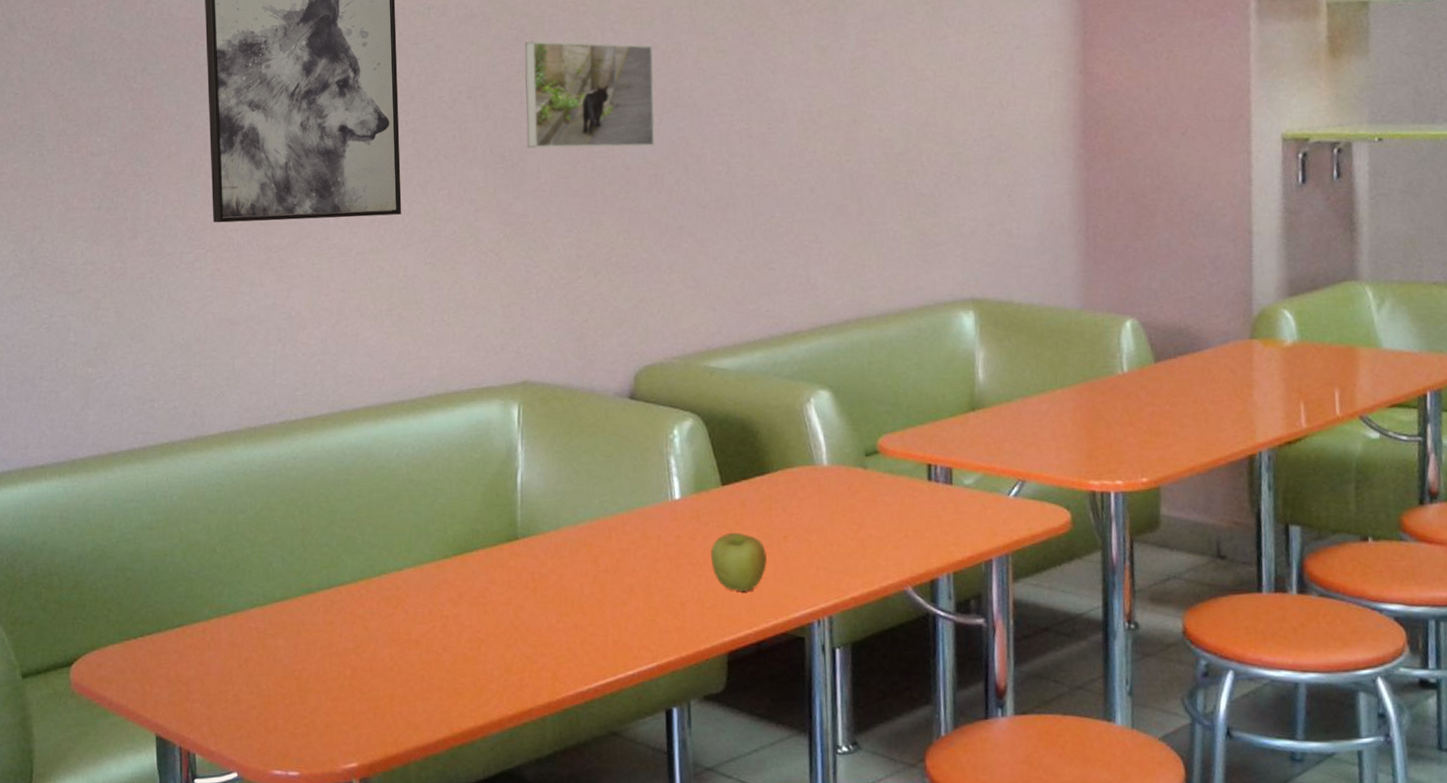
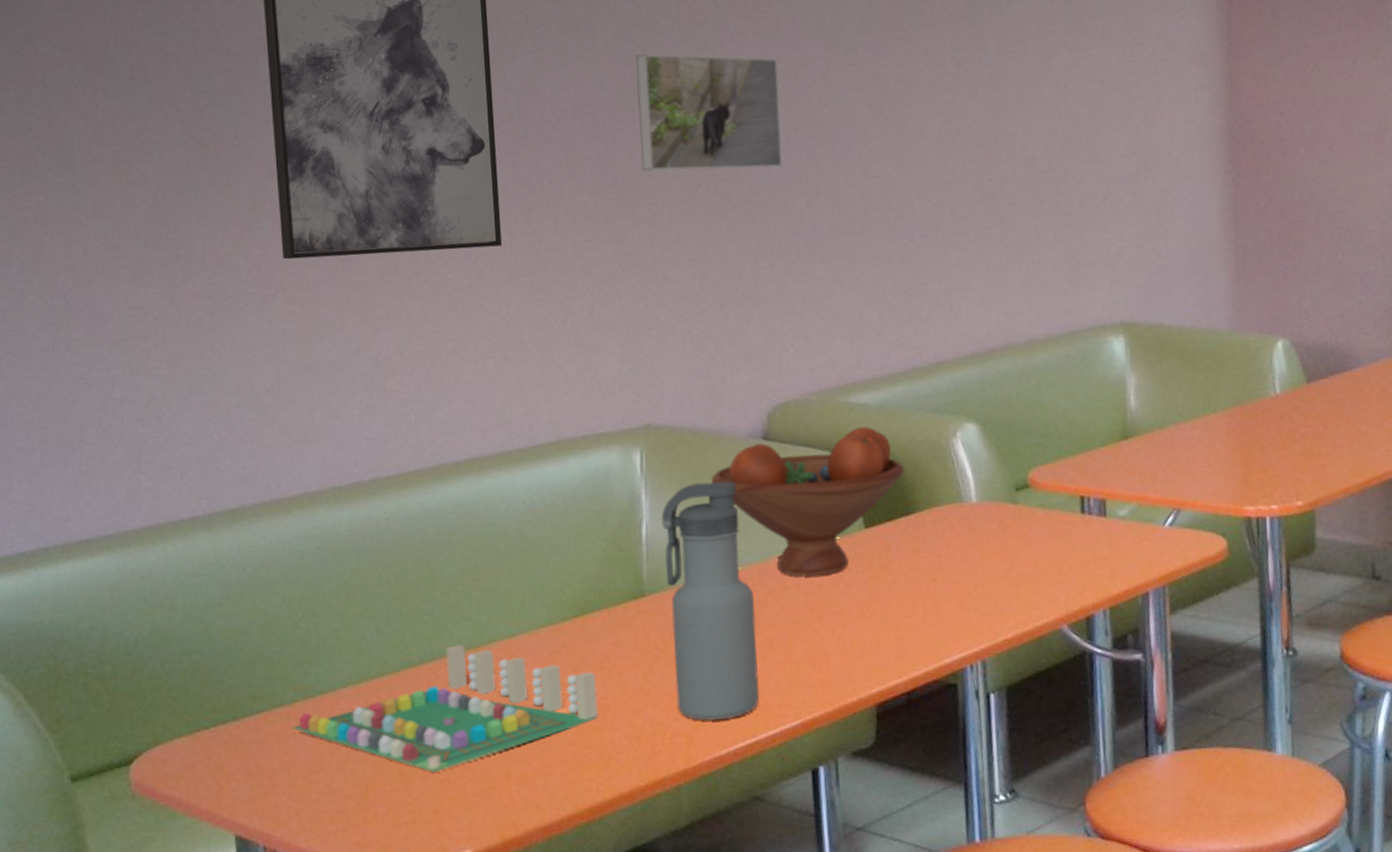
board game: none [208,575,473,690] -> present [293,644,599,773]
water bottle: none [535,436,620,659] -> present [661,482,760,721]
fruit bowl: none [582,390,760,528] -> present [711,427,904,576]
apple: present [711,532,767,591] -> none [855,577,915,639]

